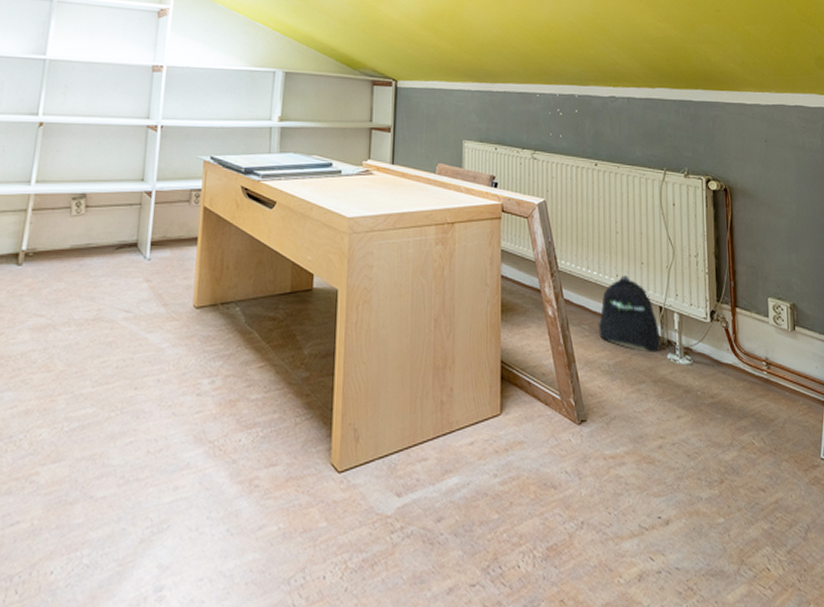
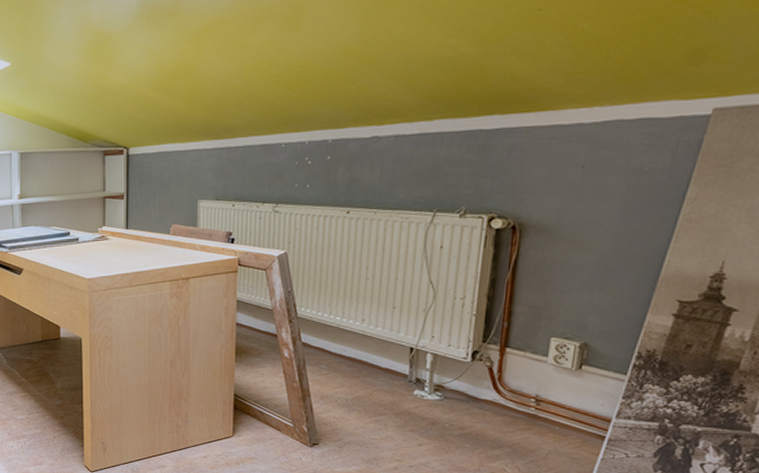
backpack: present [598,275,661,353] -> none [337,320,408,389]

